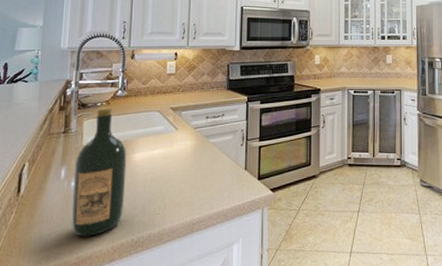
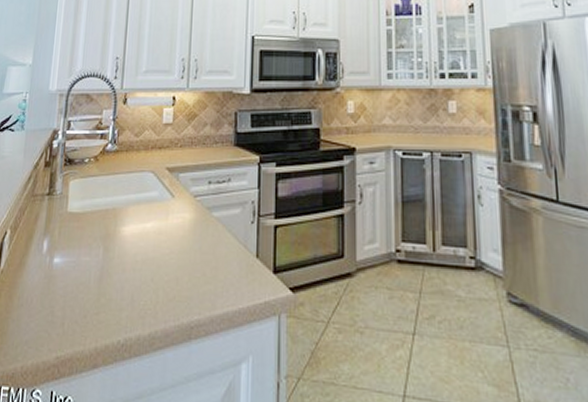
wine bottle: present [71,109,127,237] -> none [52,166,116,331]

